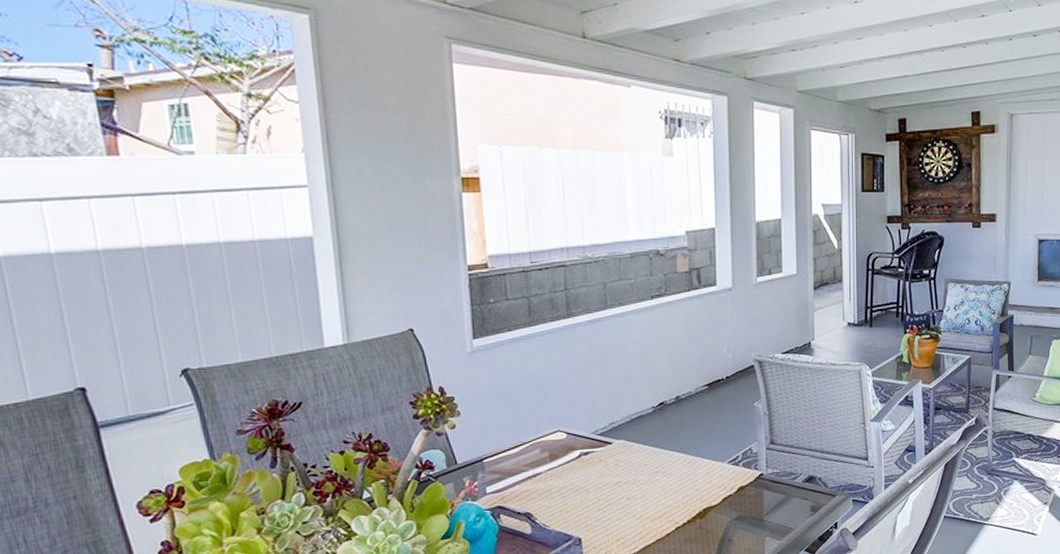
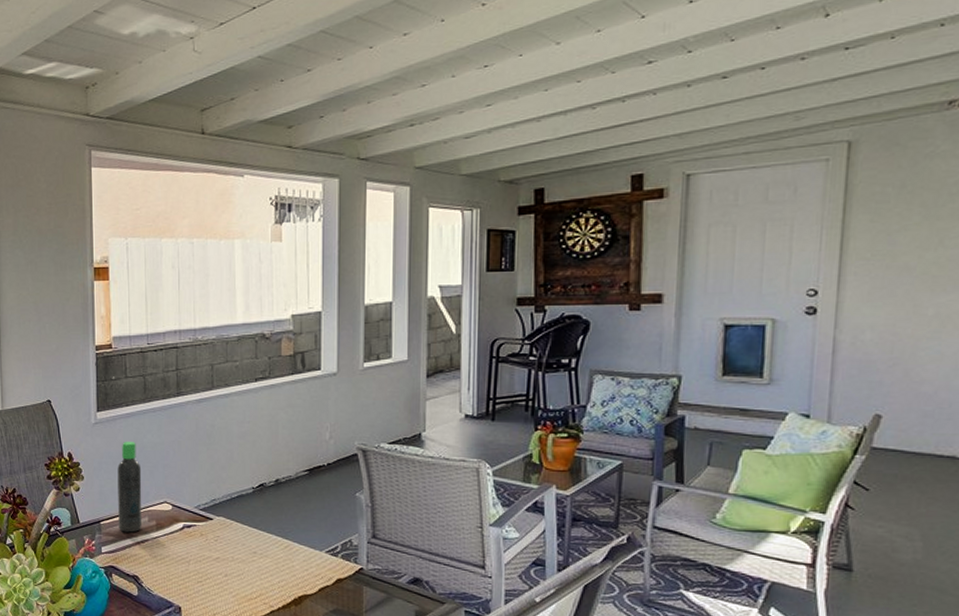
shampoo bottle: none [501,369,534,468] -> present [117,442,143,533]

